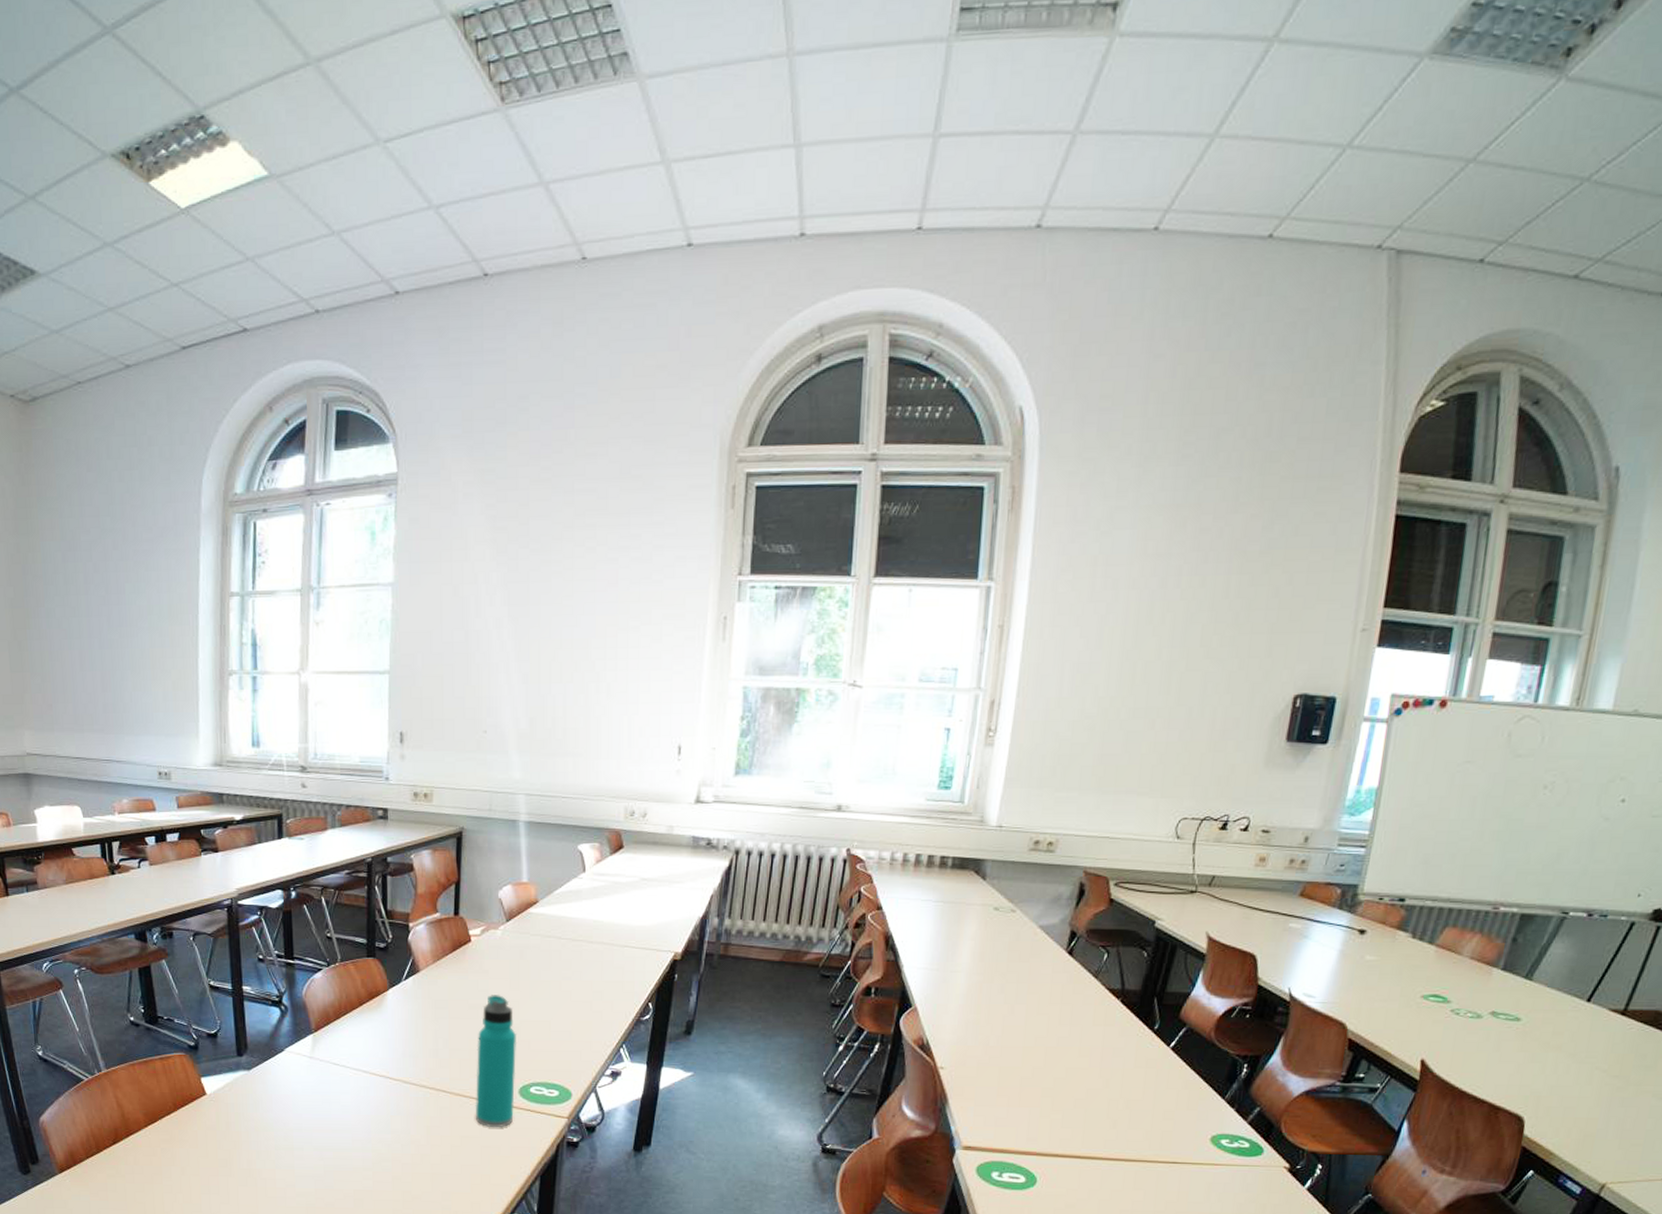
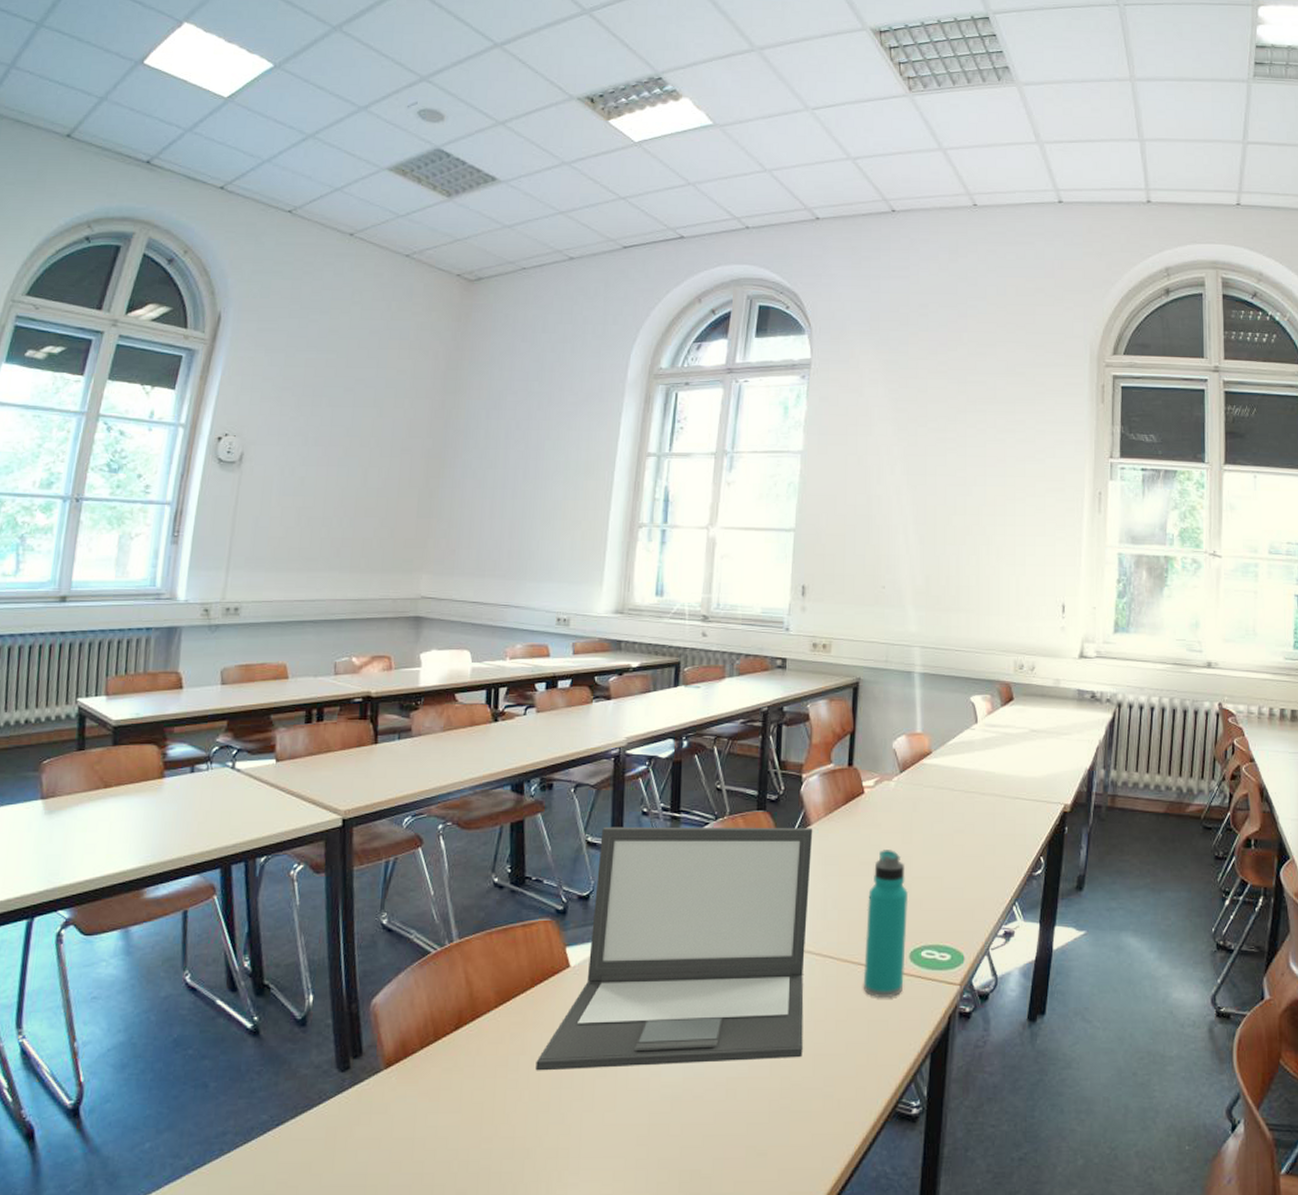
laptop: none [186,972,422,1180] -> present [535,826,813,1071]

